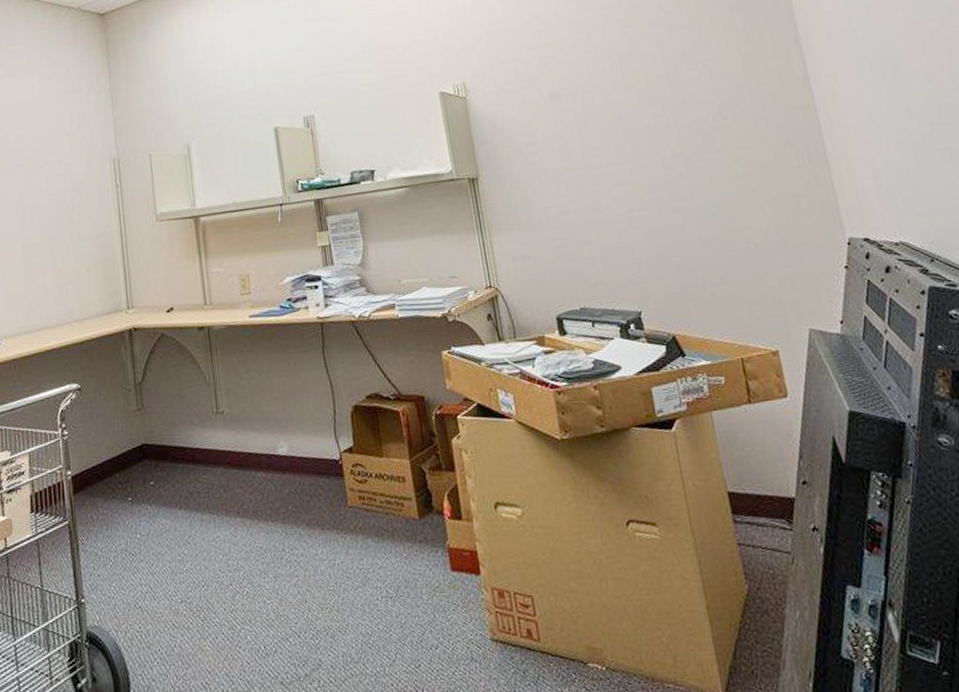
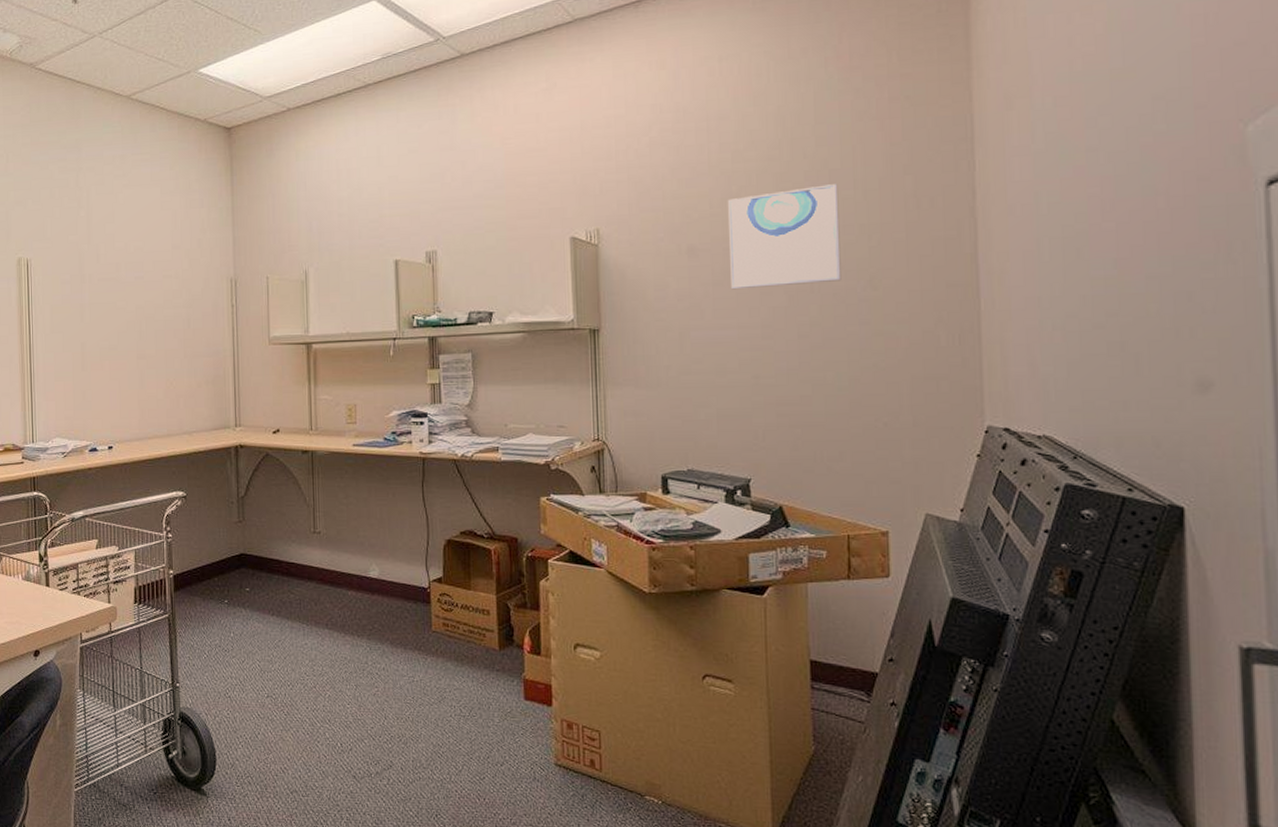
wall art: none [580,25,693,130] -> present [728,184,841,290]

